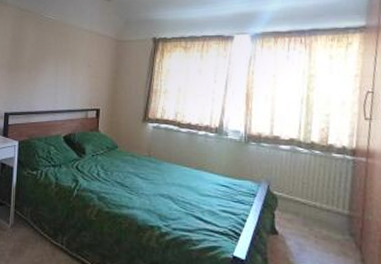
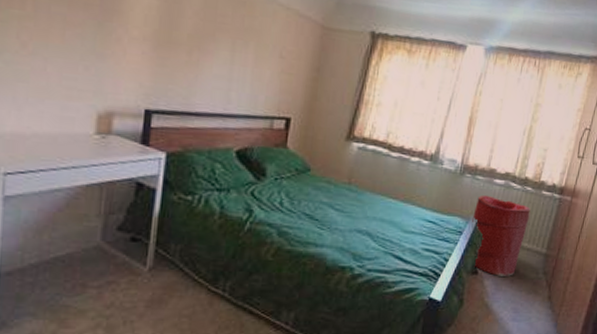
laundry hamper: none [263,160,323,237] -> present [472,194,531,276]

